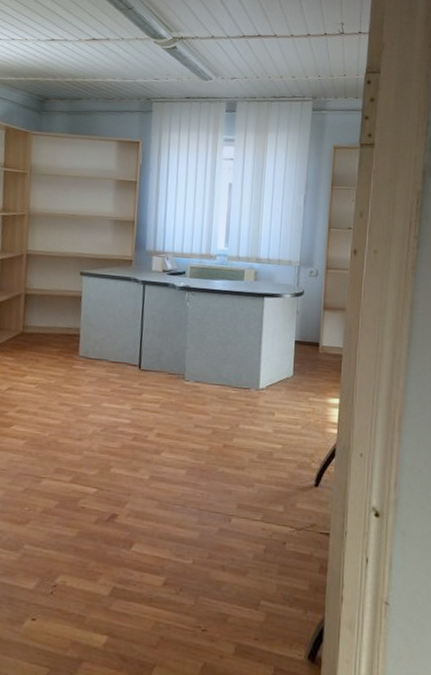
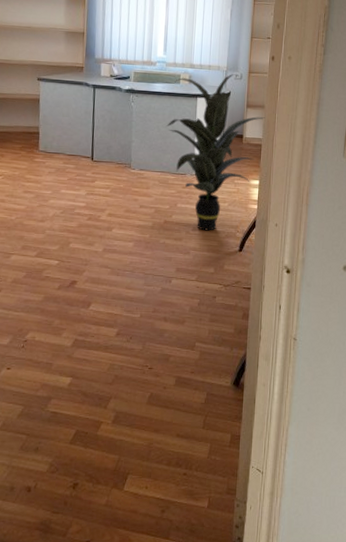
indoor plant: none [227,270,346,460] -> present [166,74,265,231]

